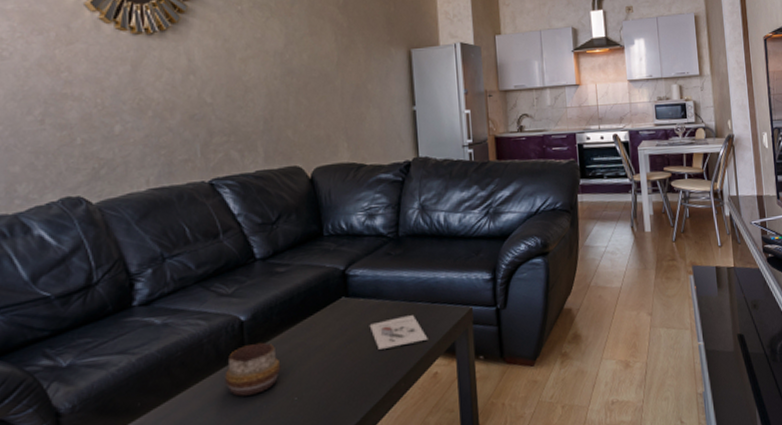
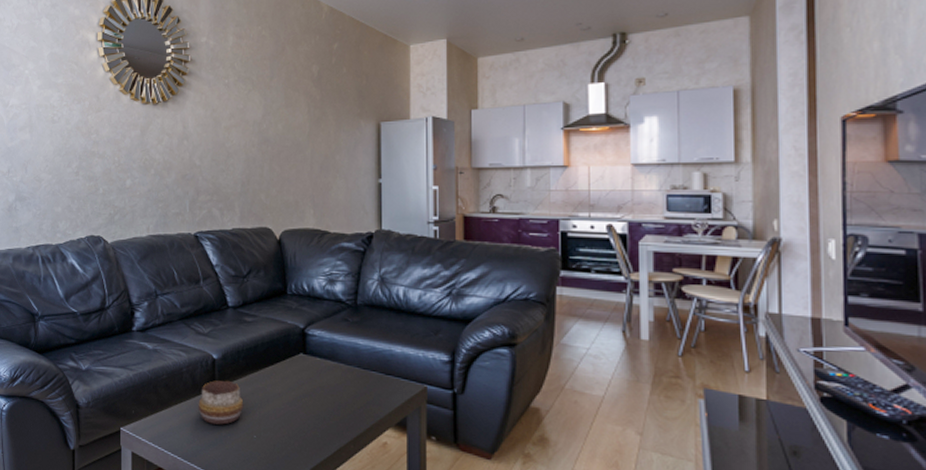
architectural model: present [369,315,428,350] -> none [323,381,380,410]

